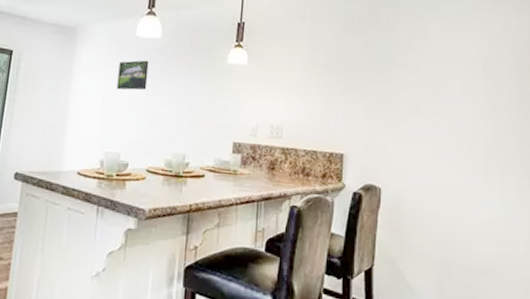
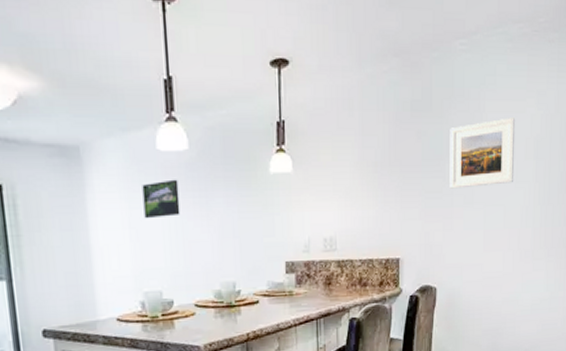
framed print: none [395,37,462,97] -> present [449,118,516,189]

